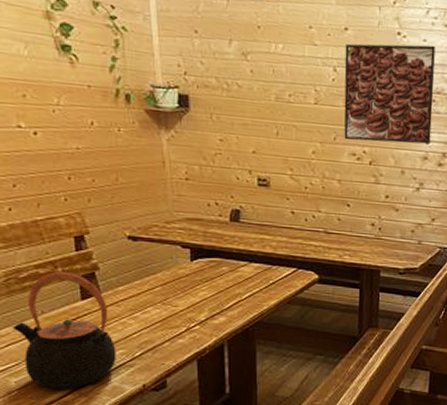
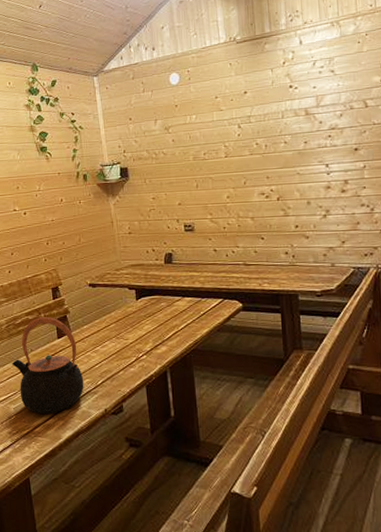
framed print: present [344,43,435,144] -> none [246,89,331,182]

